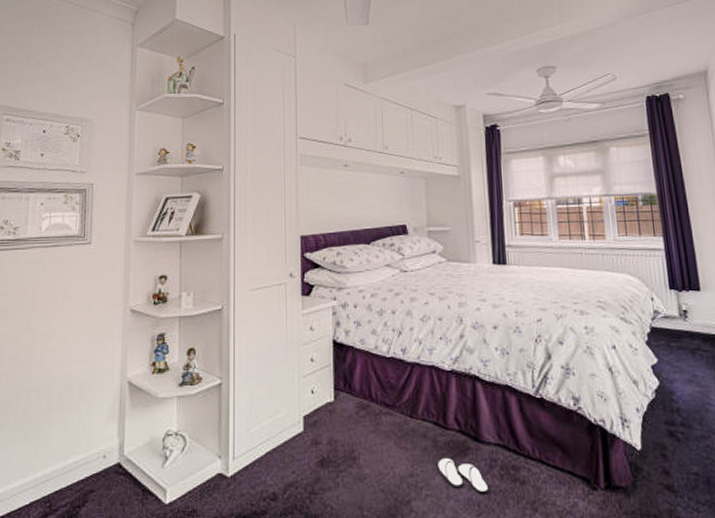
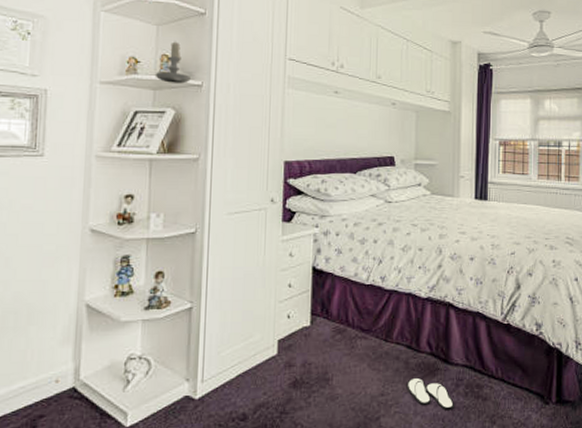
candle: none [183,130,213,170] -> present [156,40,191,84]

